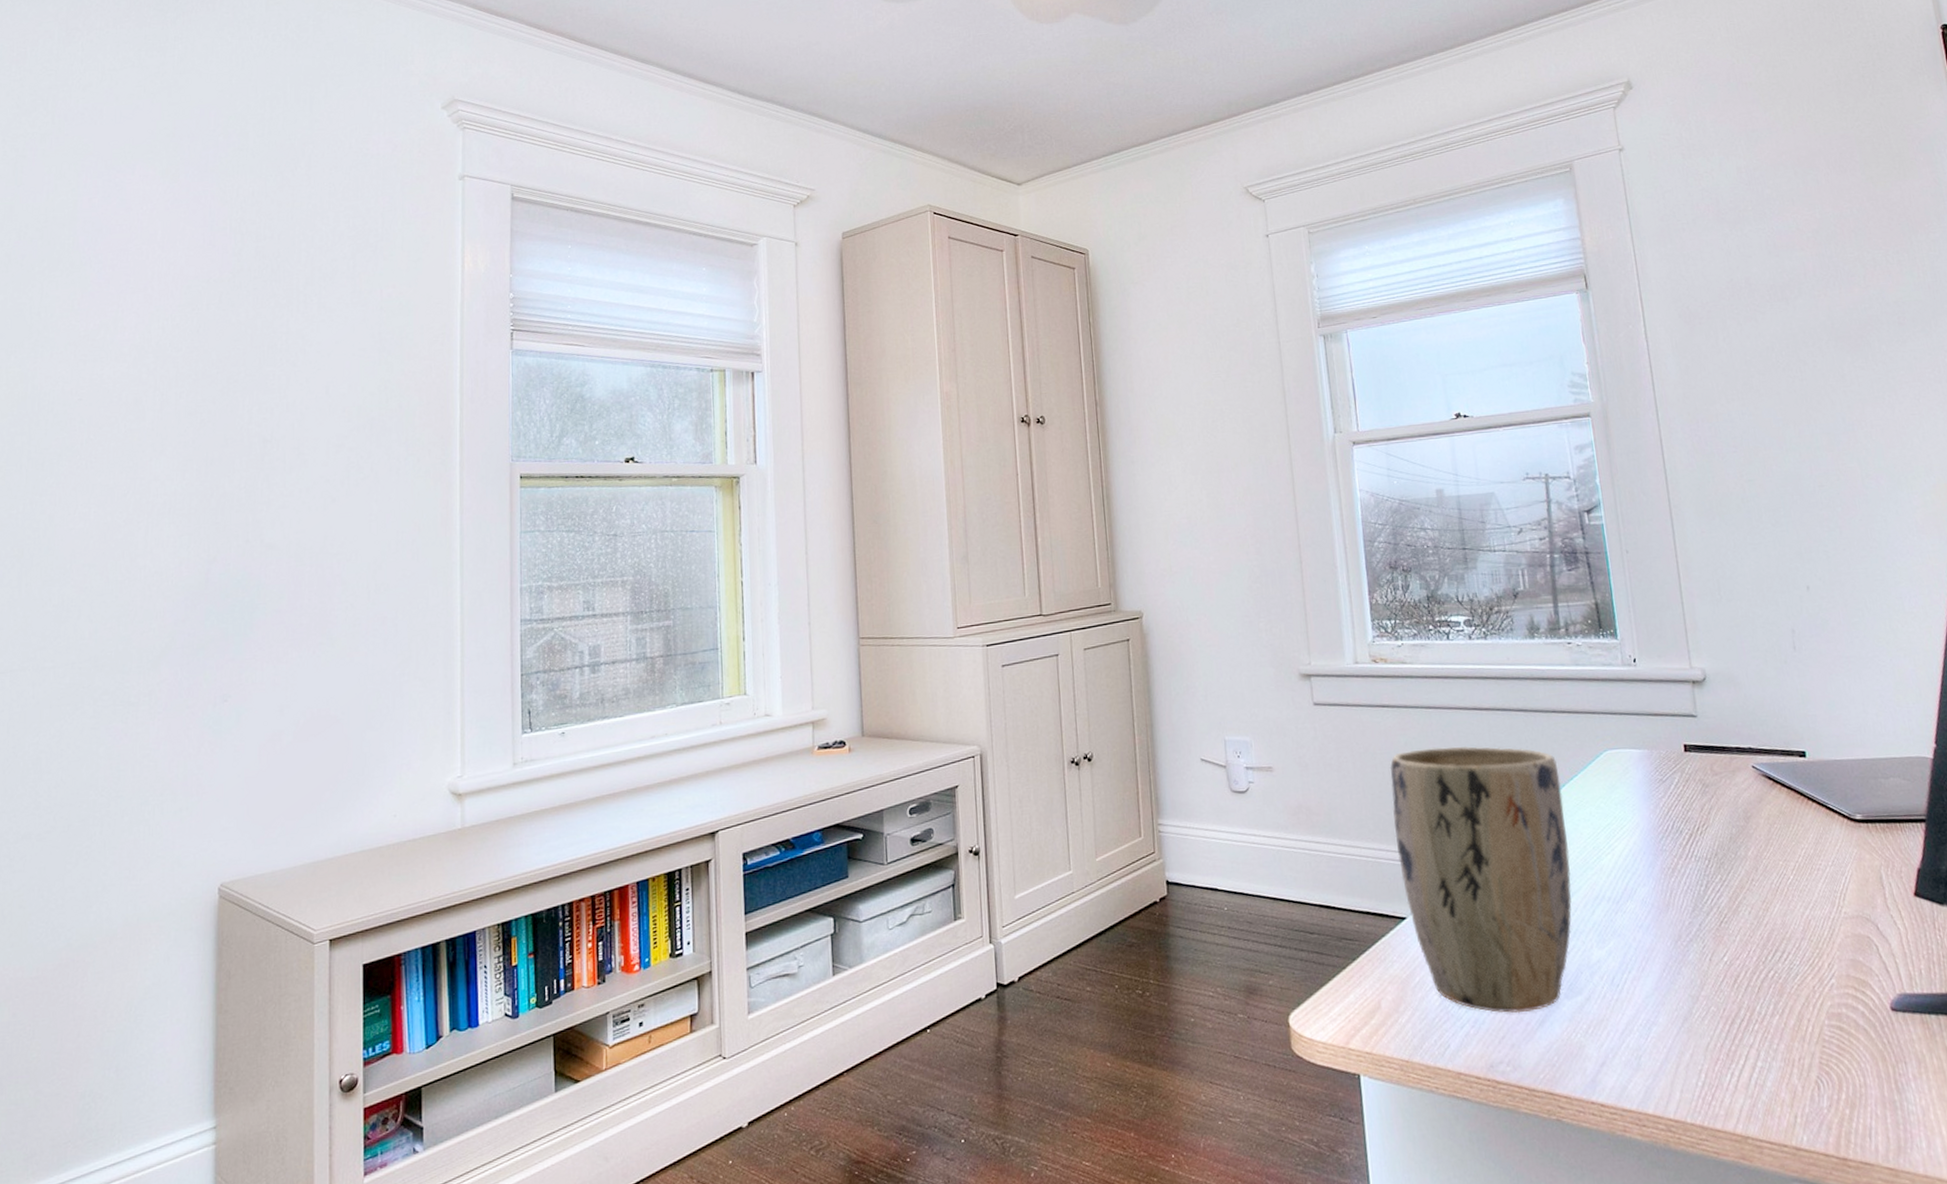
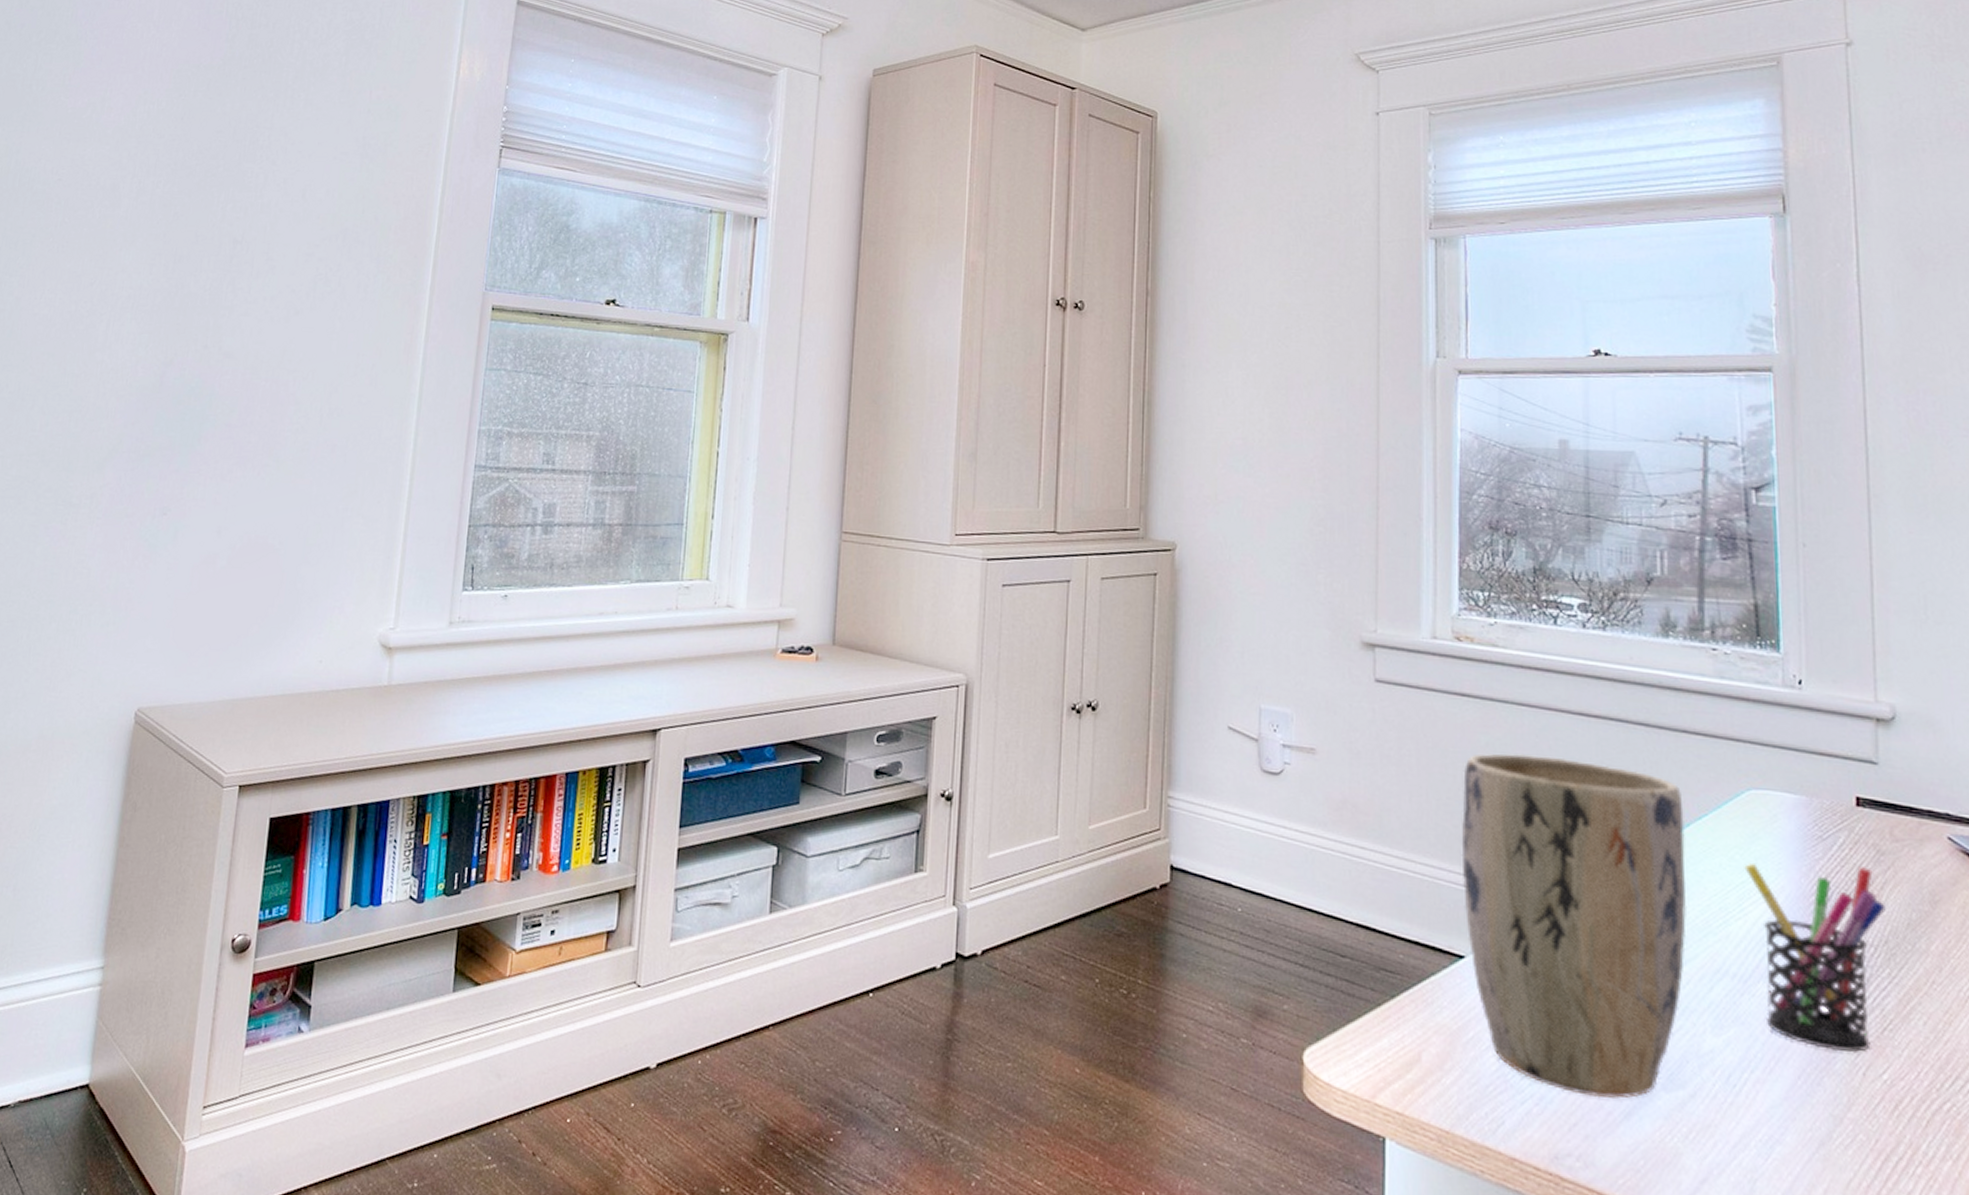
pen holder: none [1608,798,1713,946] -> present [1744,862,1886,1053]

